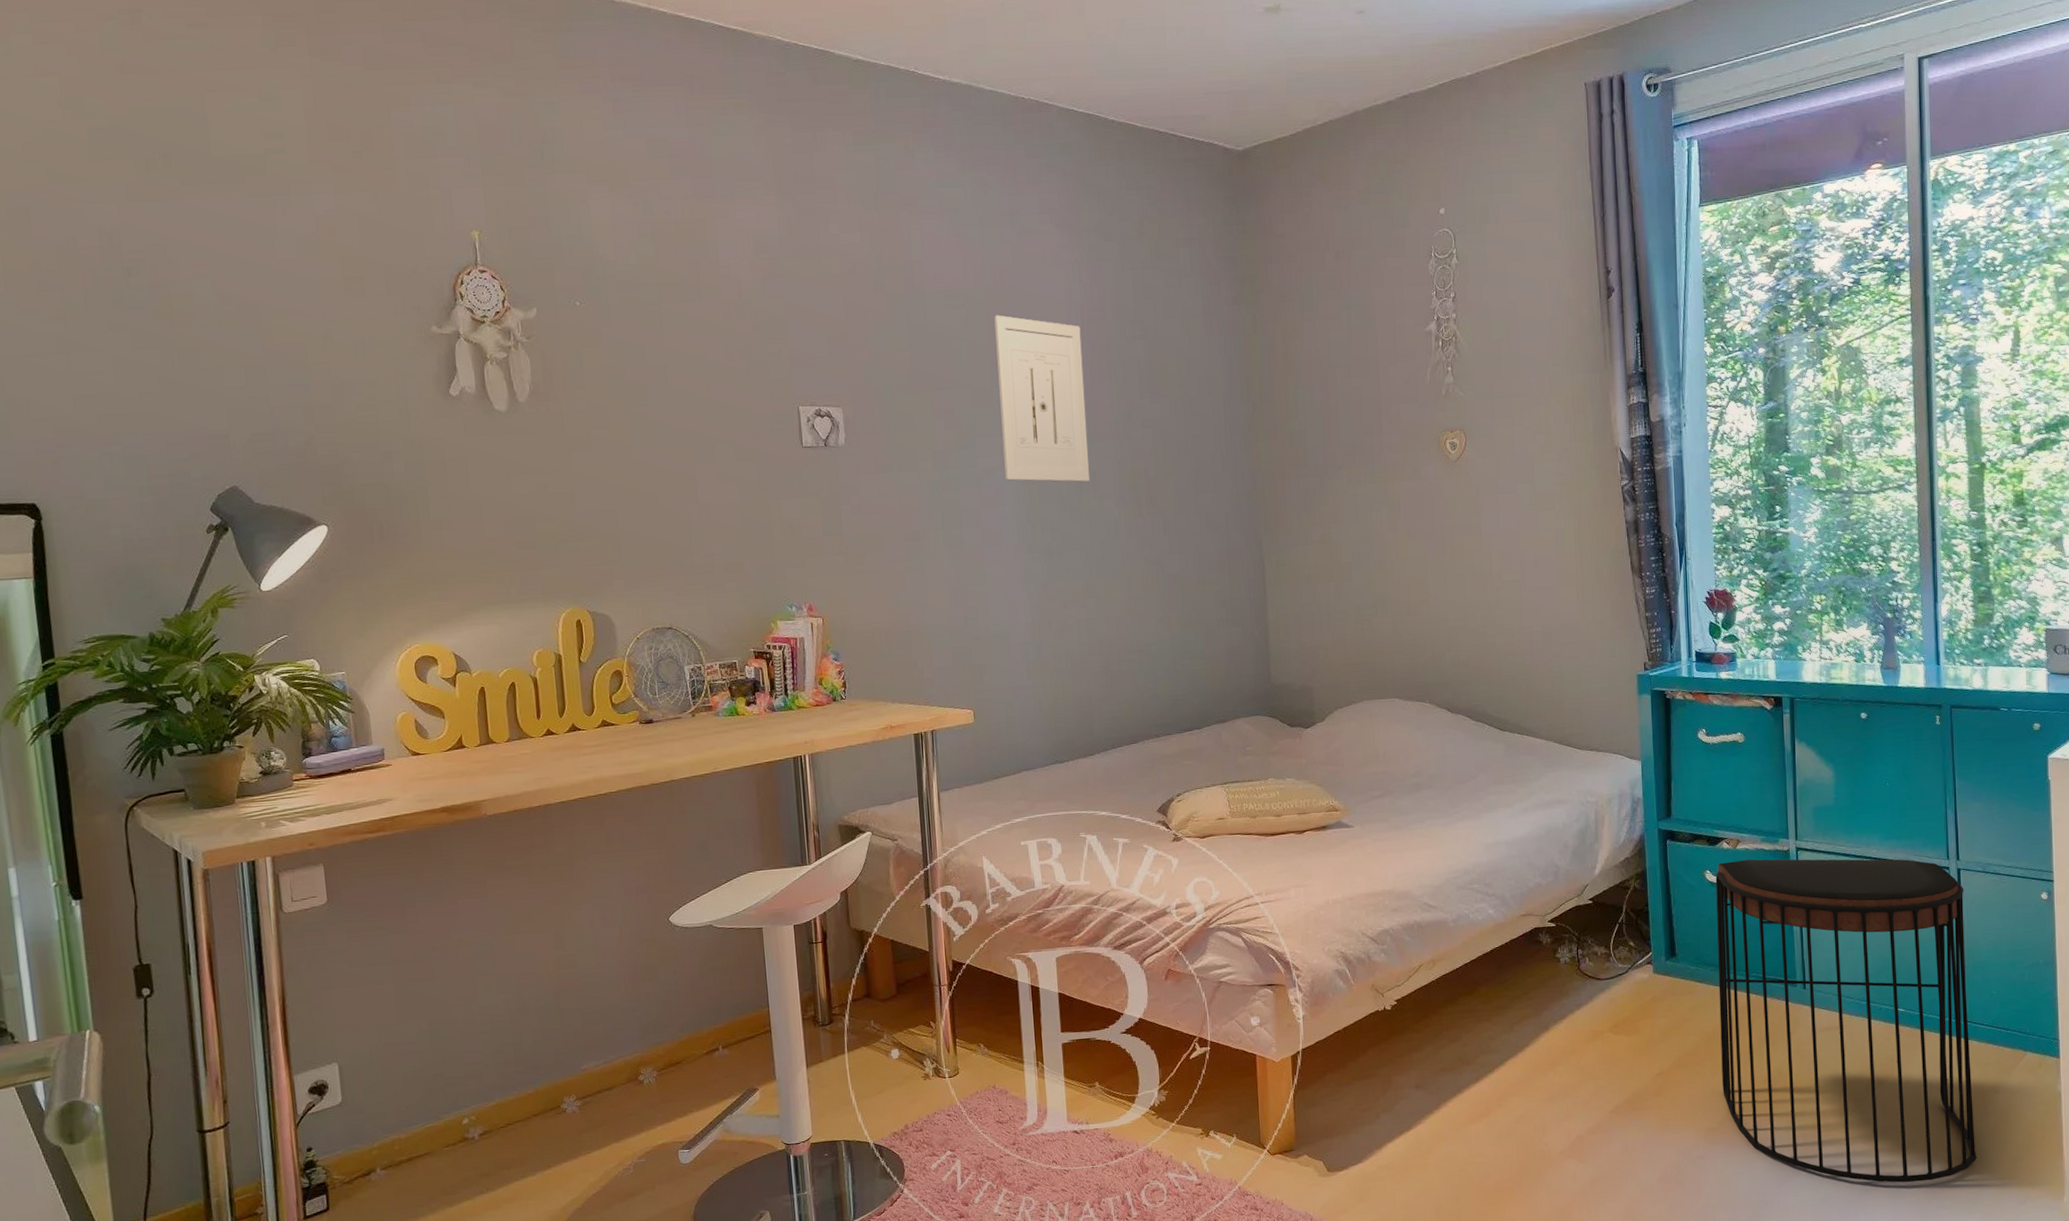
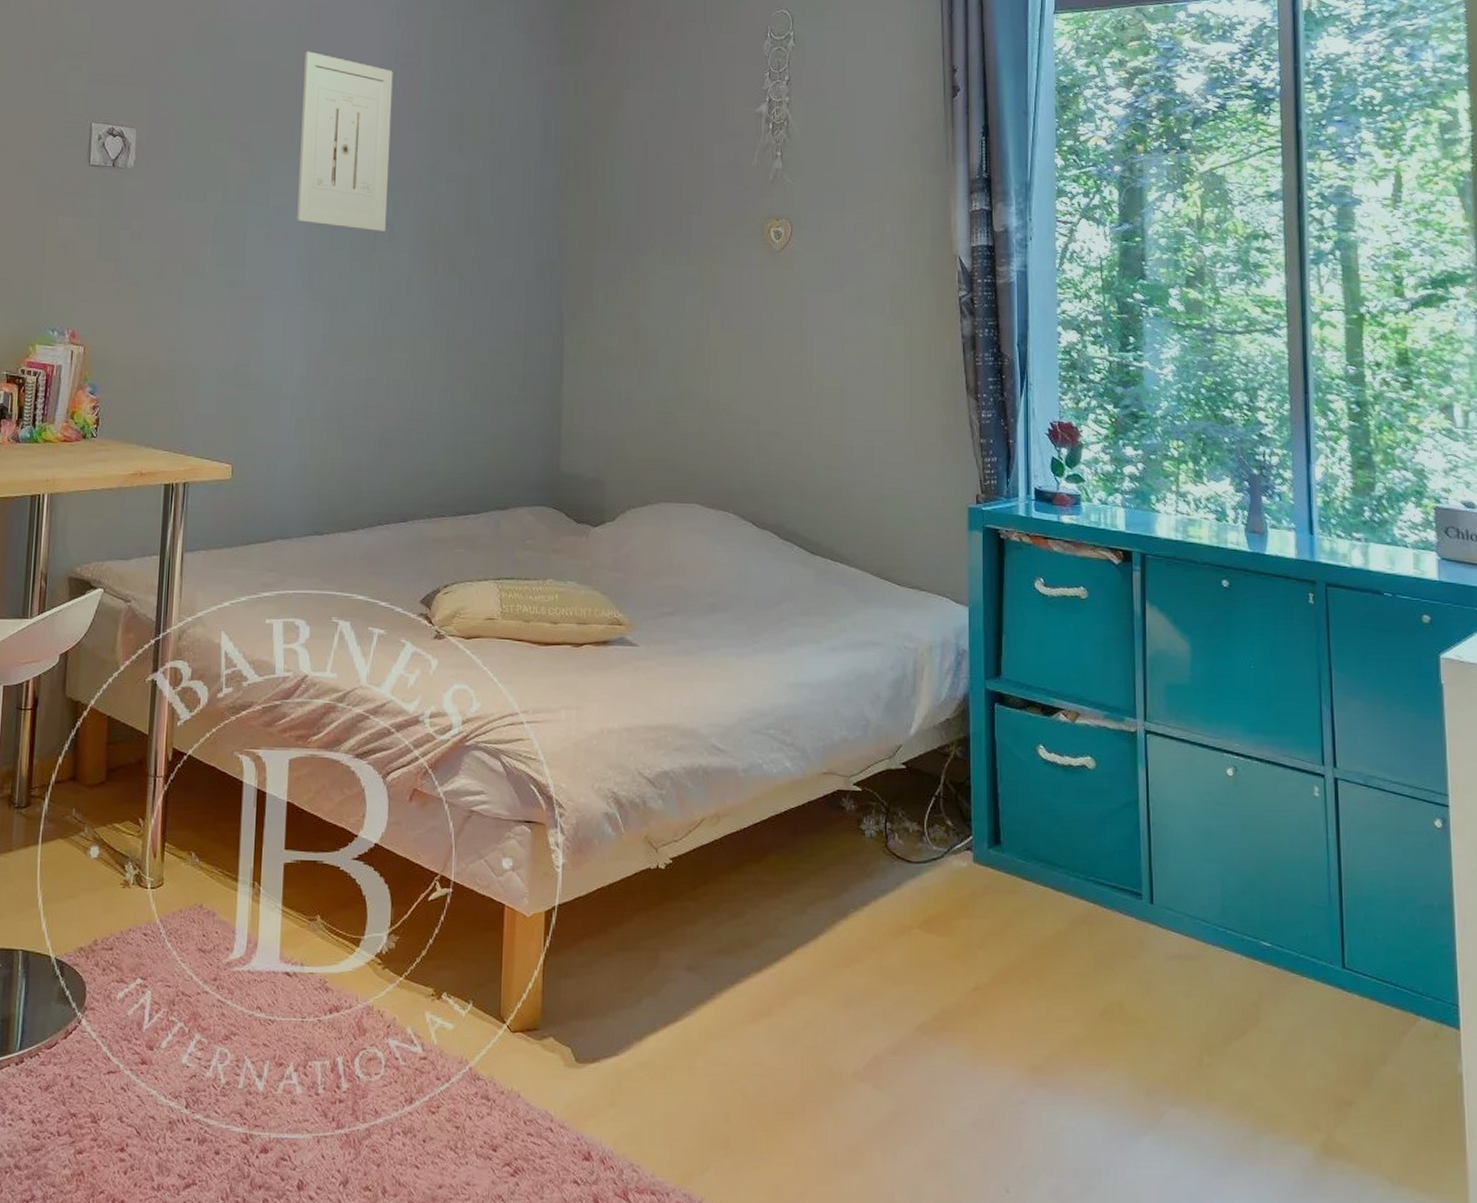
stool: present [1715,859,1977,1183] -> none [1049,737,1359,1169]

